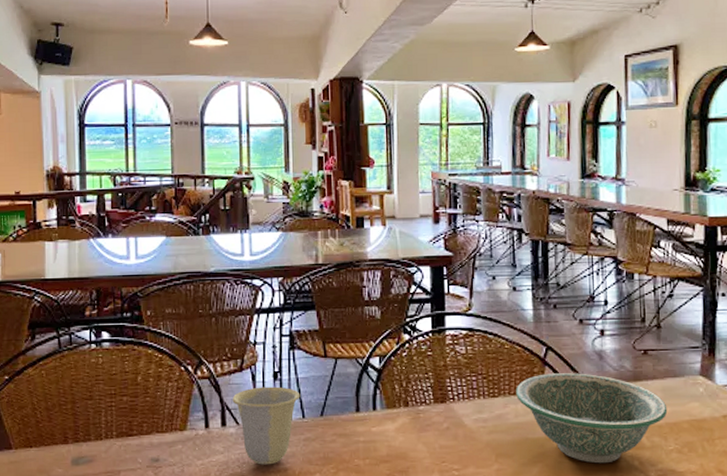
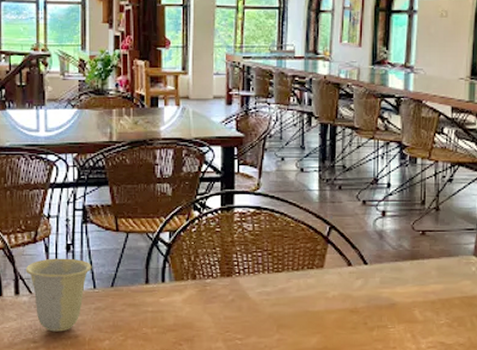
bowl: present [516,373,668,464] -> none [299,251,441,336]

